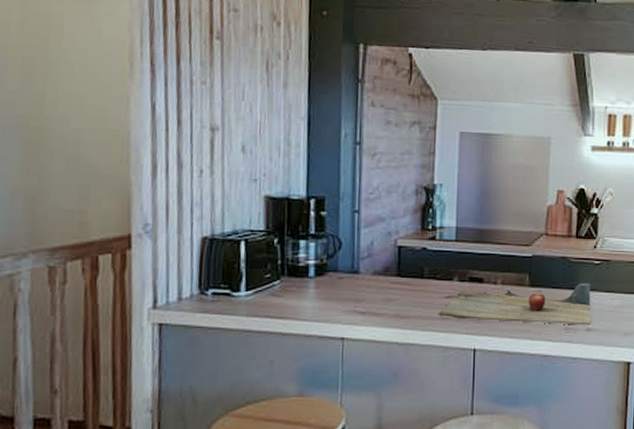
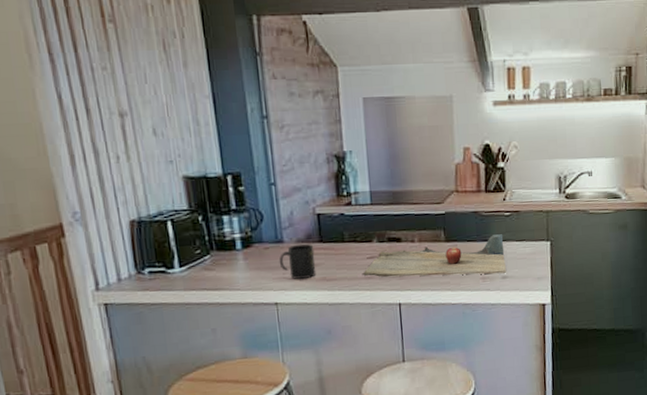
mug: none [351,276,391,314] -> present [279,243,317,279]

